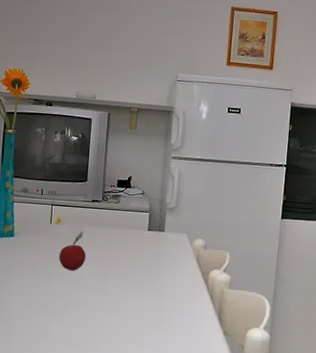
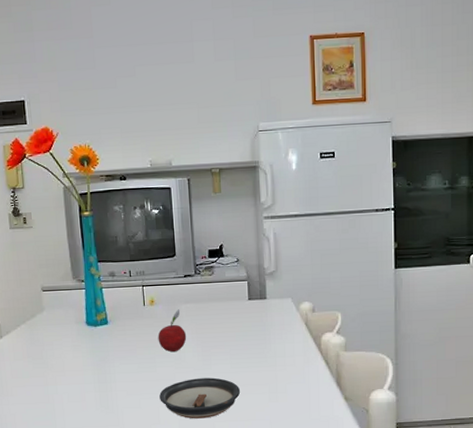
saucer: none [52,298,129,338] -> present [159,377,241,419]

